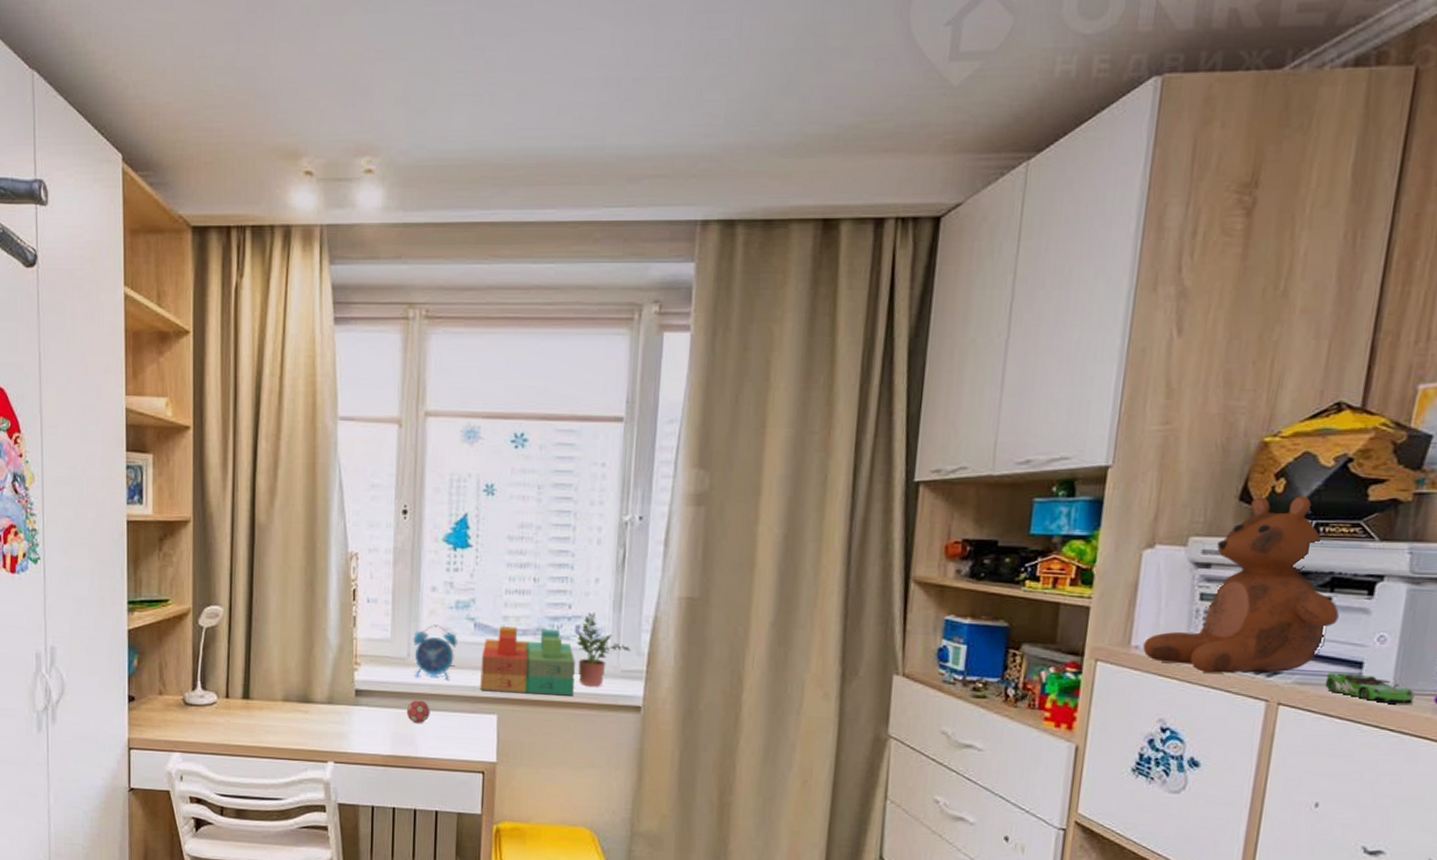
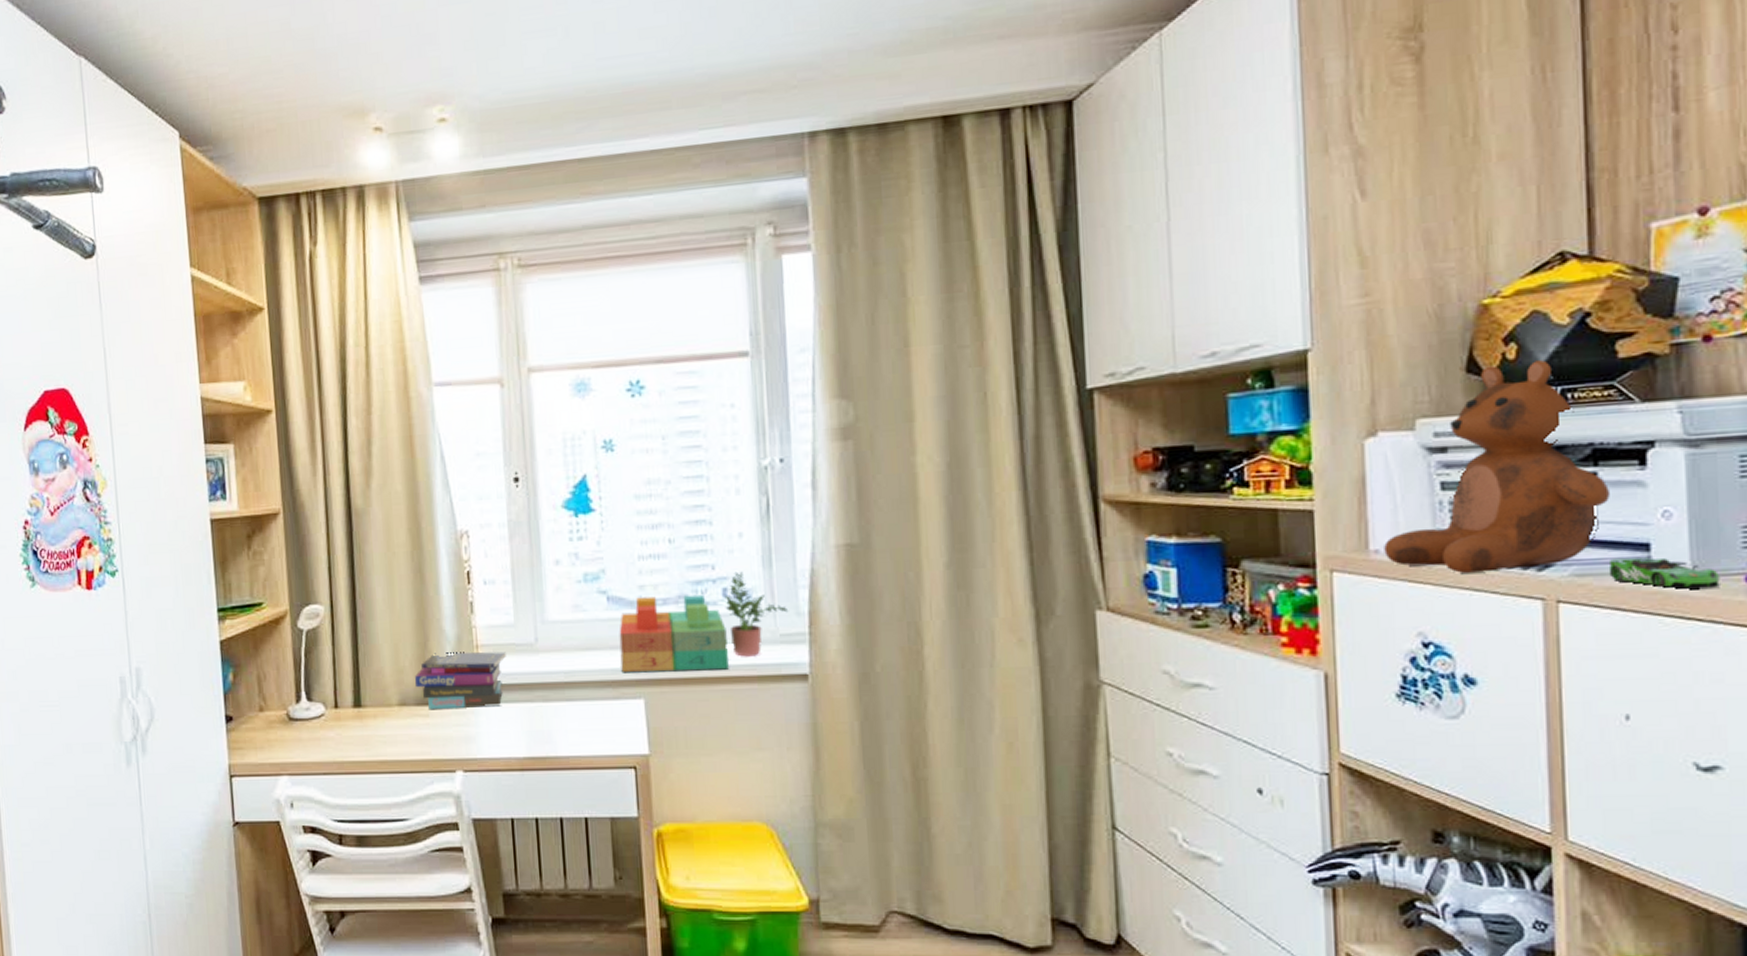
books: none [299,658,381,710] -> present [415,652,506,710]
toy ball: present [406,700,430,724] -> none [539,690,568,718]
alarm clock: present [412,624,459,679] -> none [538,602,591,664]

